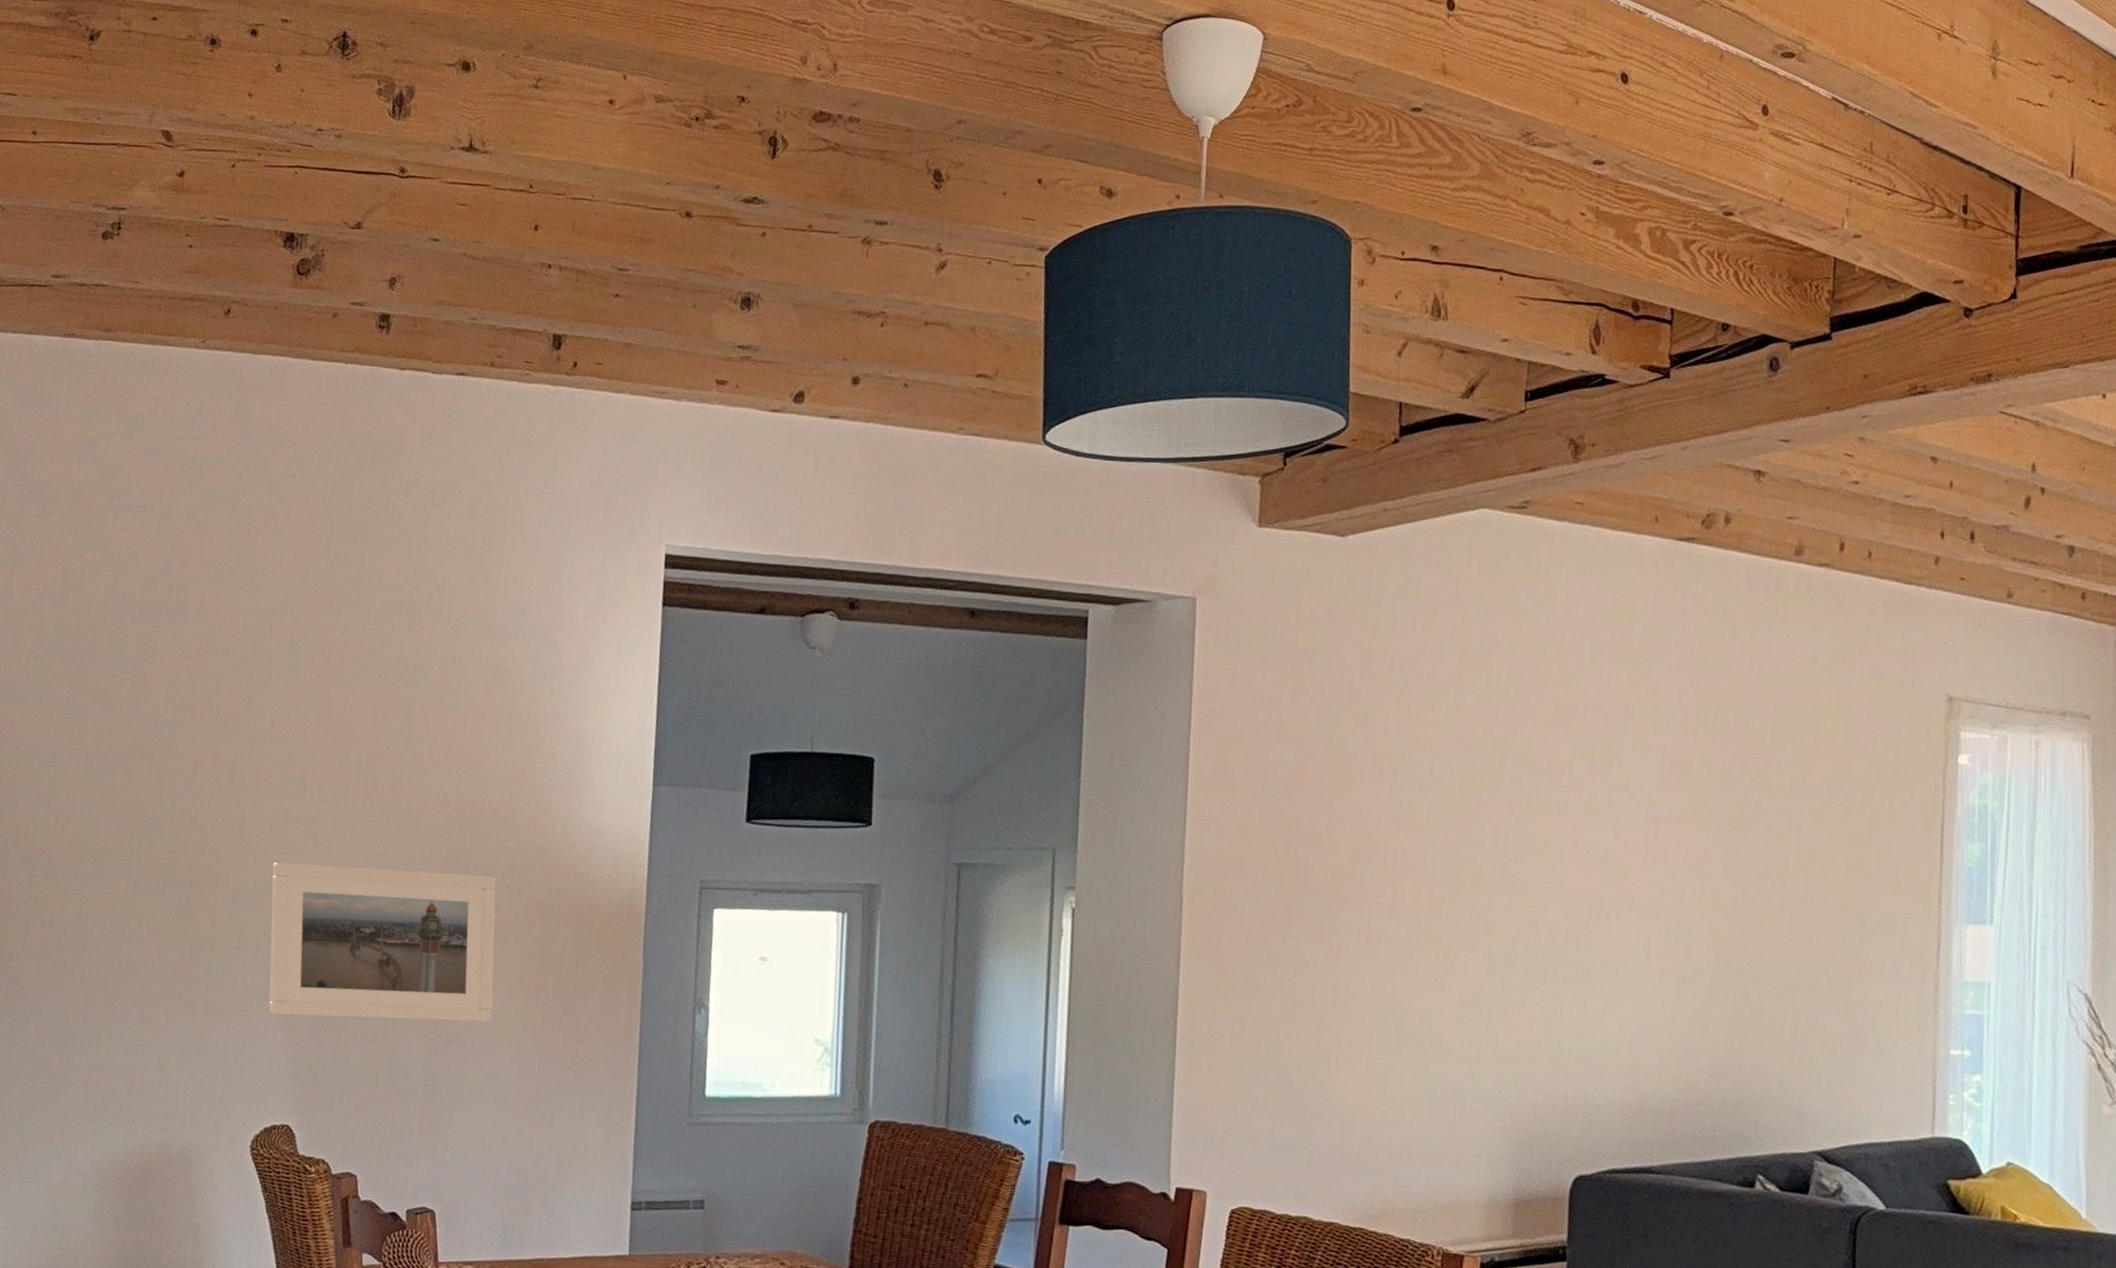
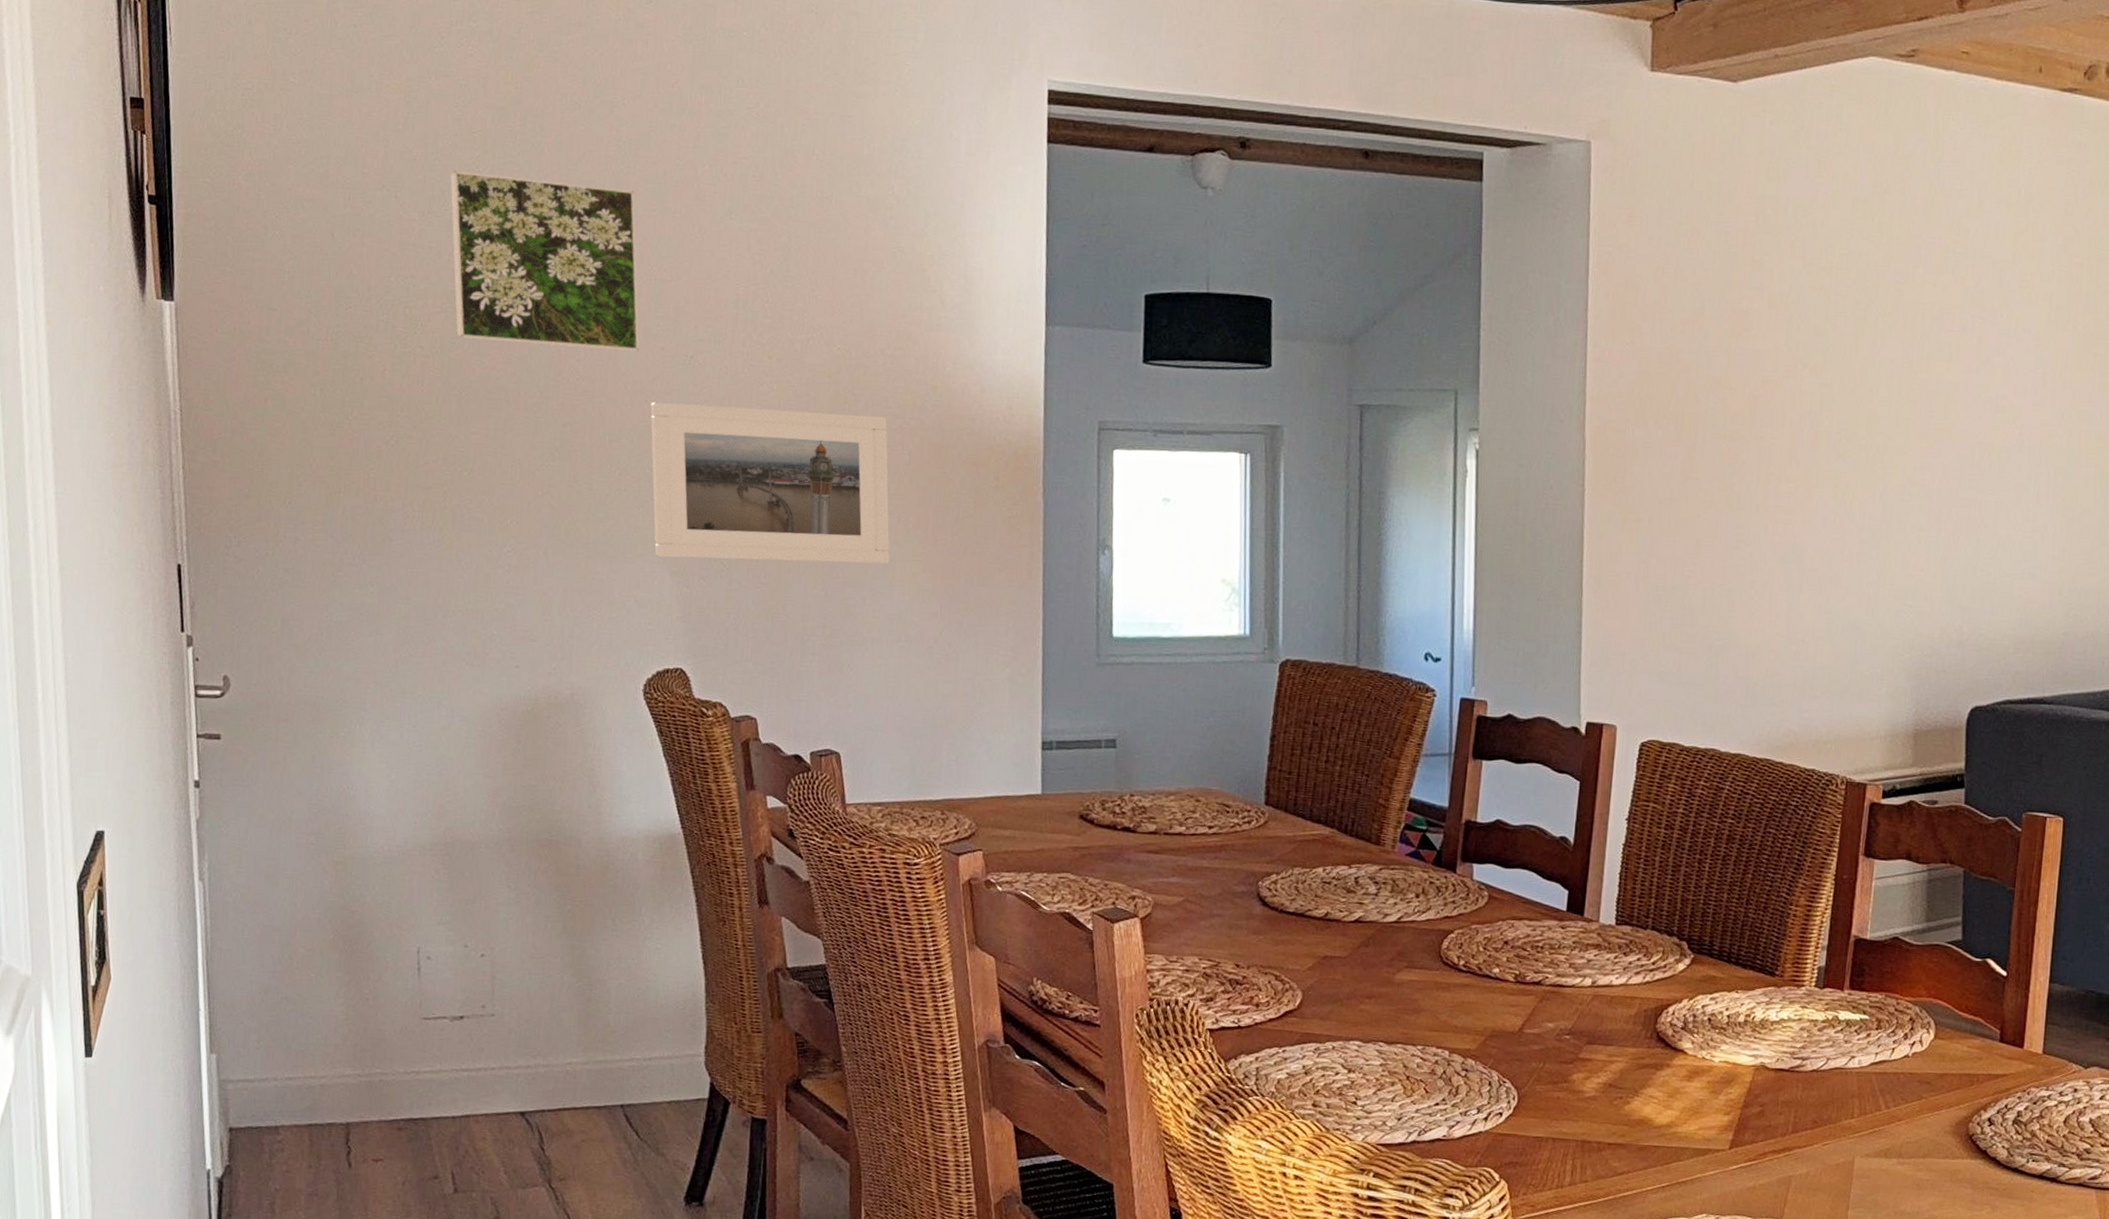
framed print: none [95,639,269,813] -> present [449,170,640,352]

